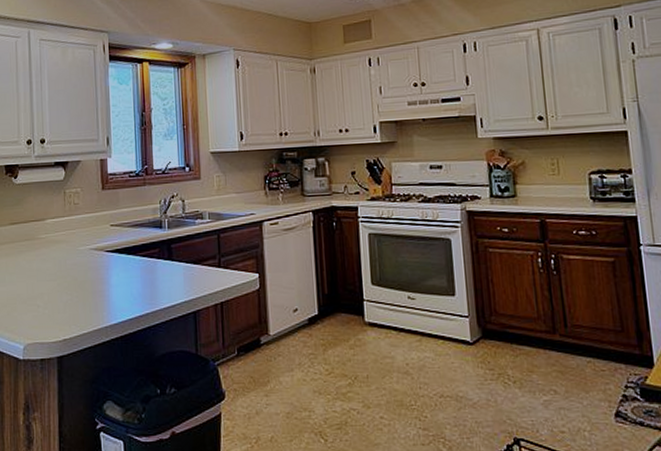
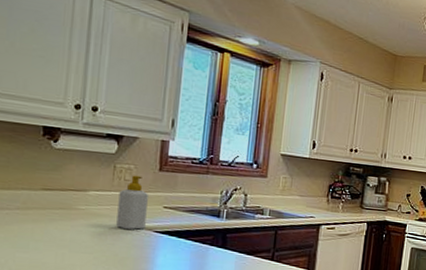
soap bottle: none [71,197,97,253] -> present [116,175,148,230]

